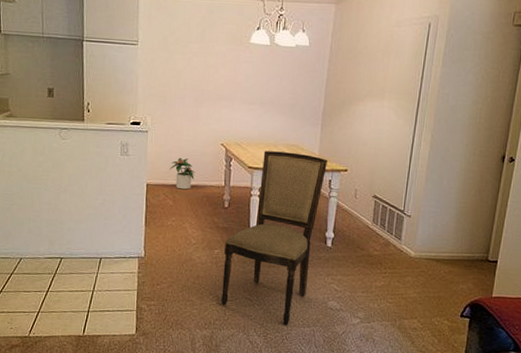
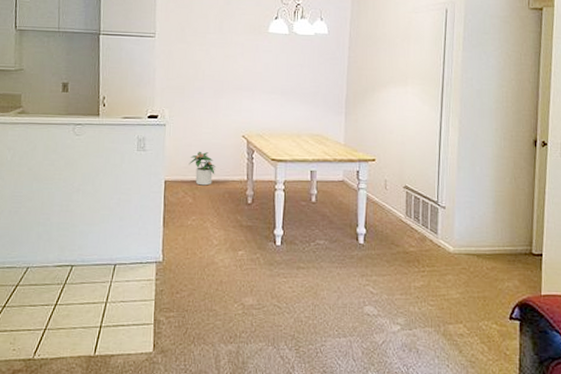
dining chair: present [221,151,327,325] -> none [247,142,354,335]

